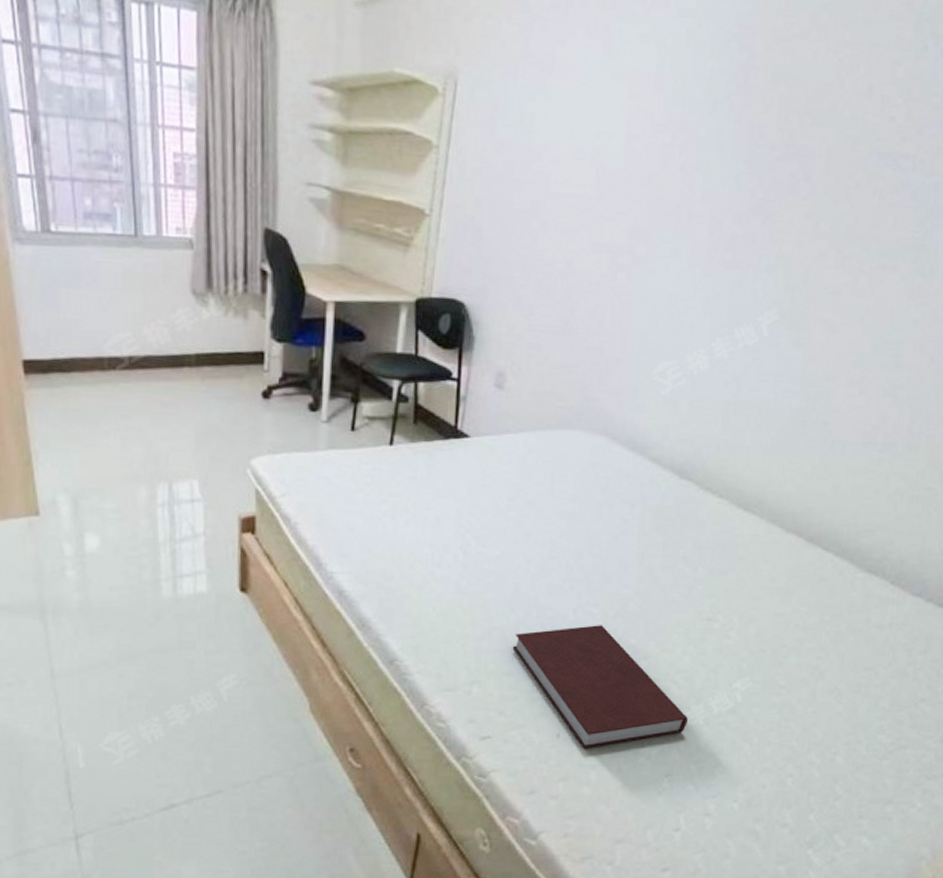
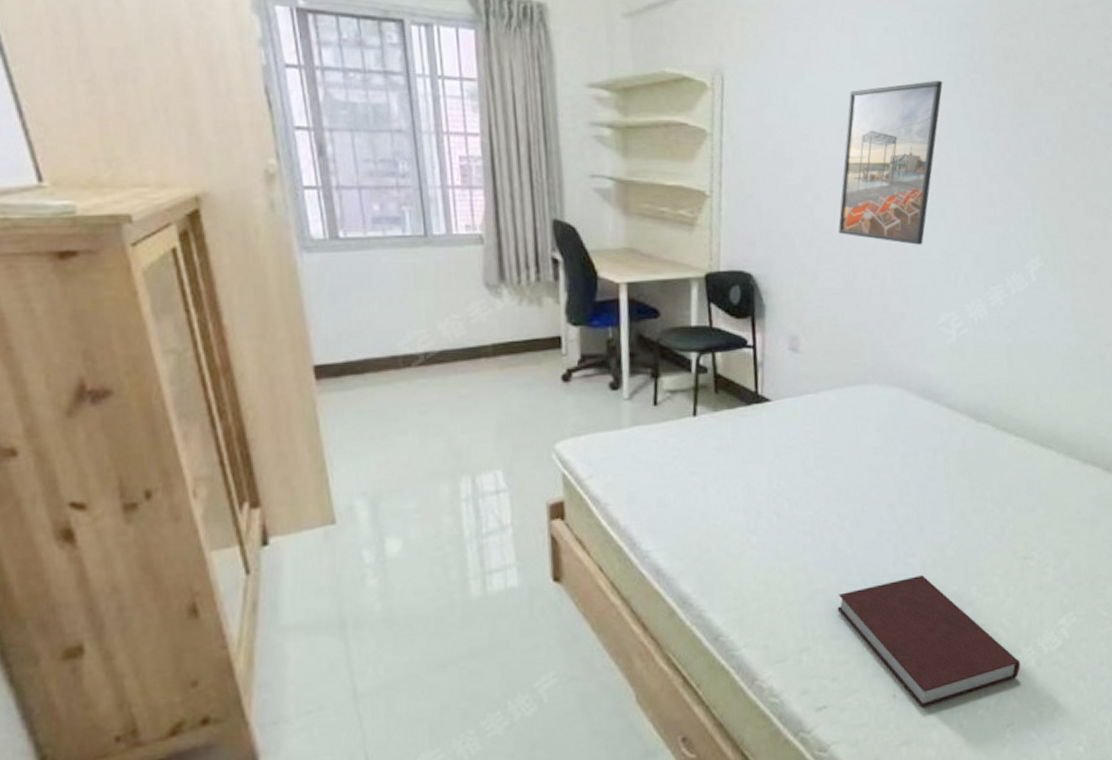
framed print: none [562,100,699,286] -> present [838,80,943,245]

